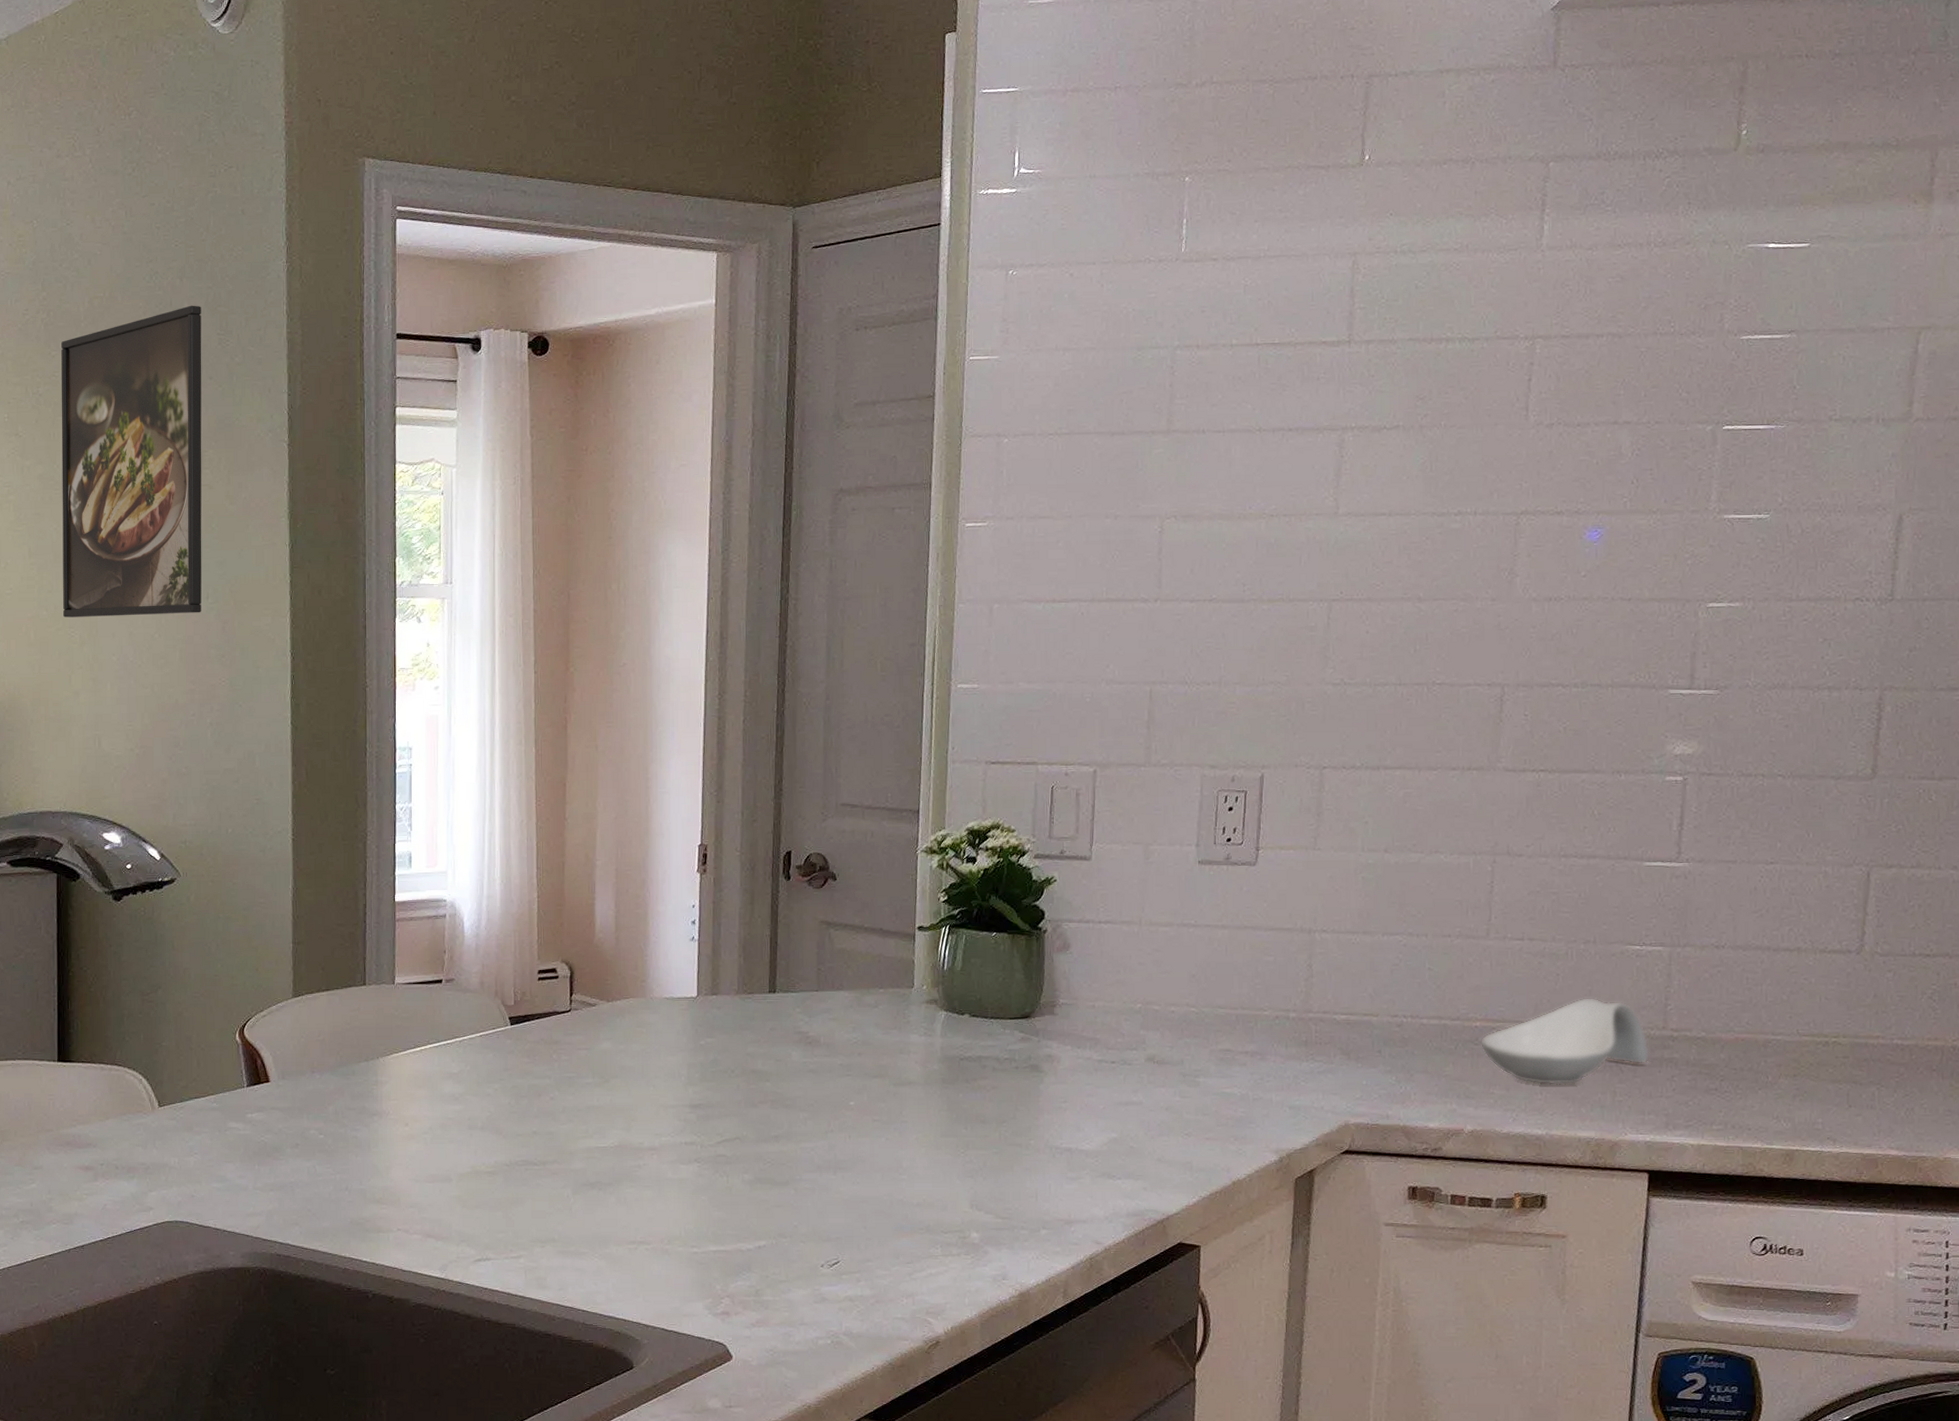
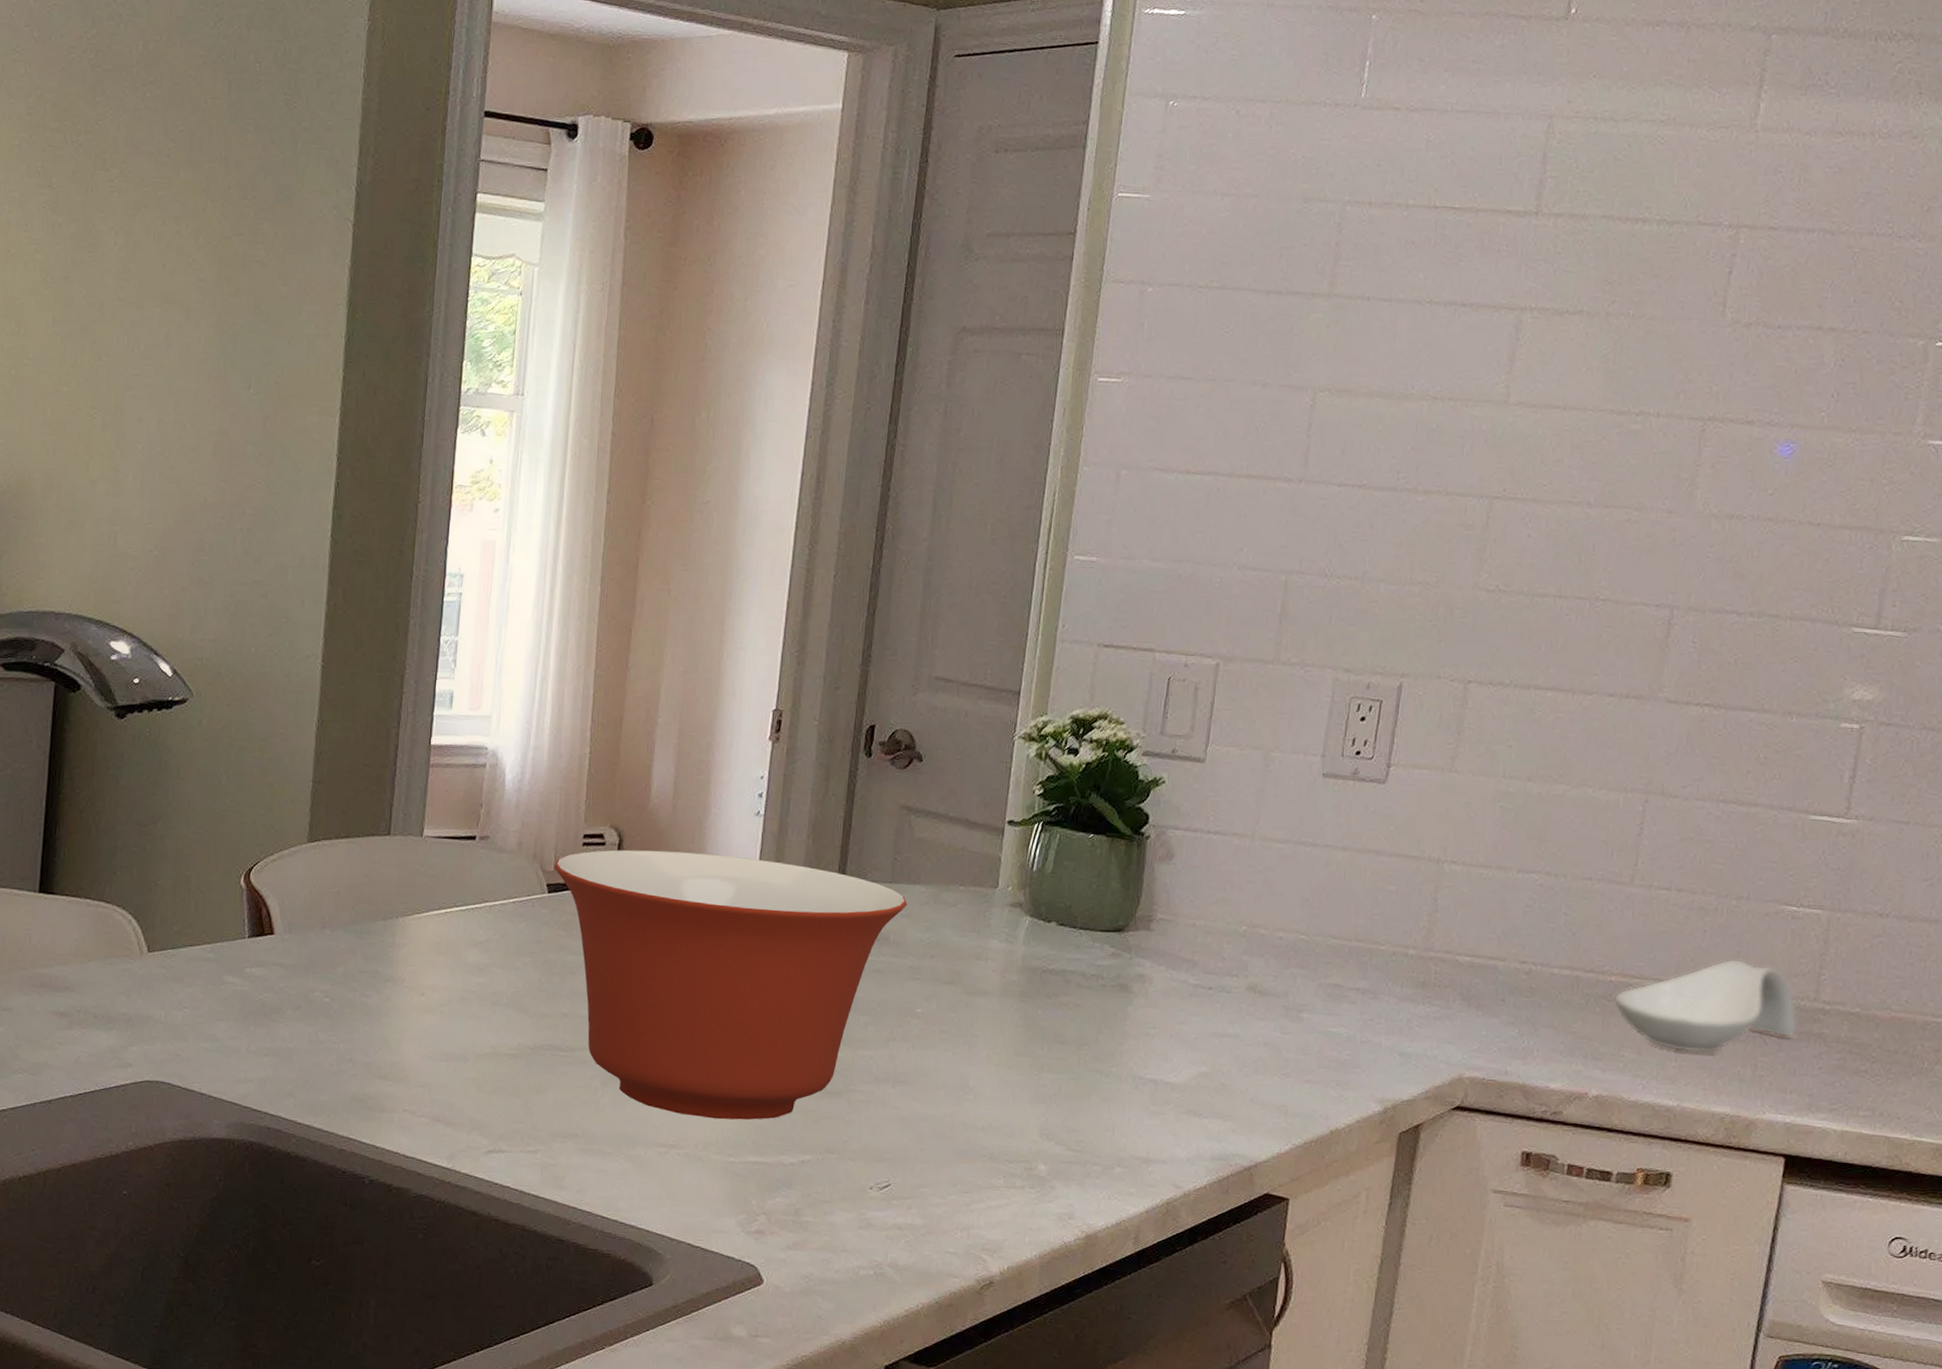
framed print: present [61,305,202,618] -> none [86,59,269,404]
mixing bowl: none [514,978,834,1215] -> present [553,849,908,1120]

